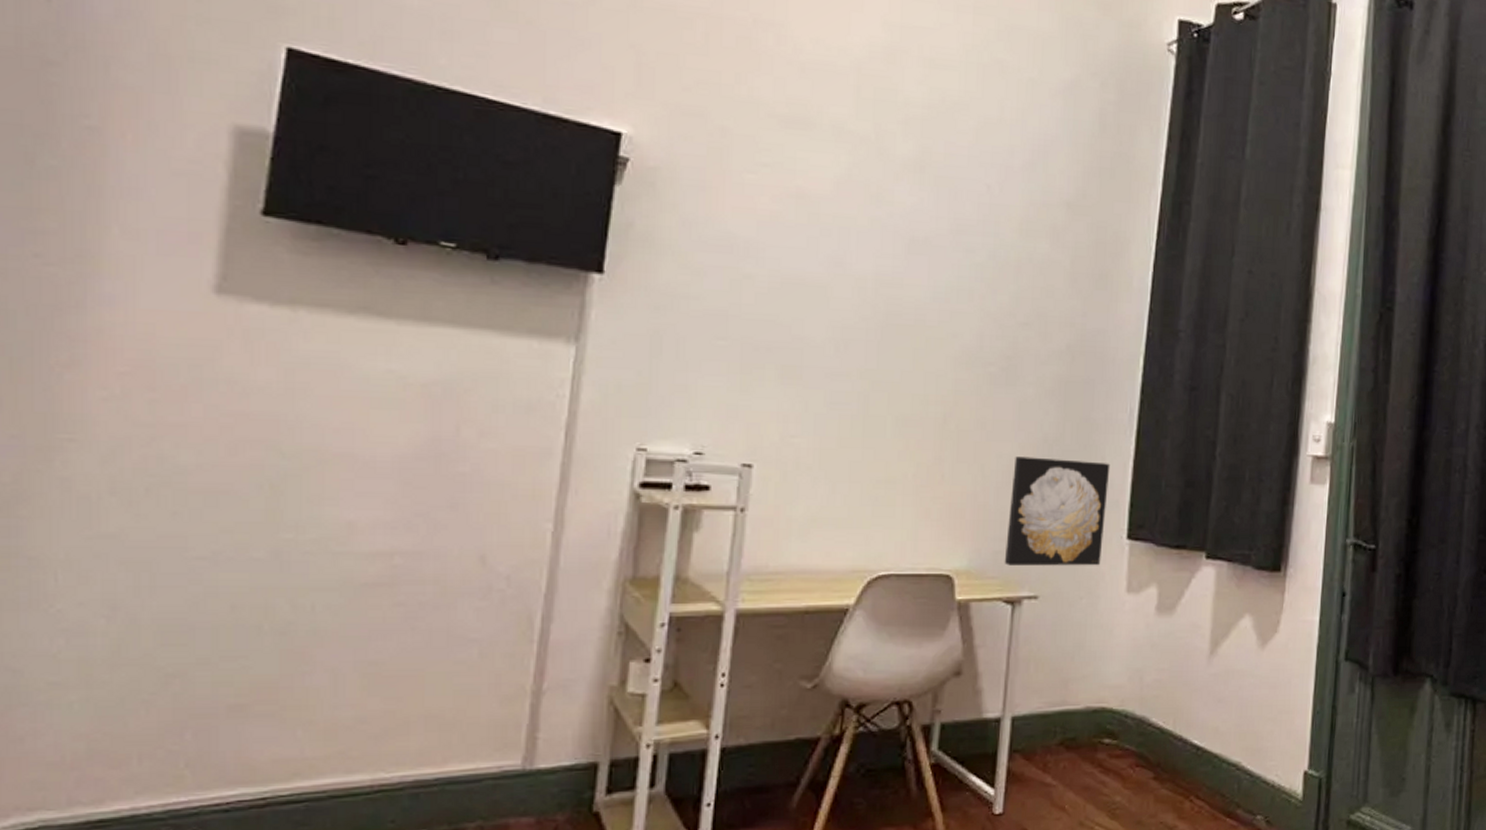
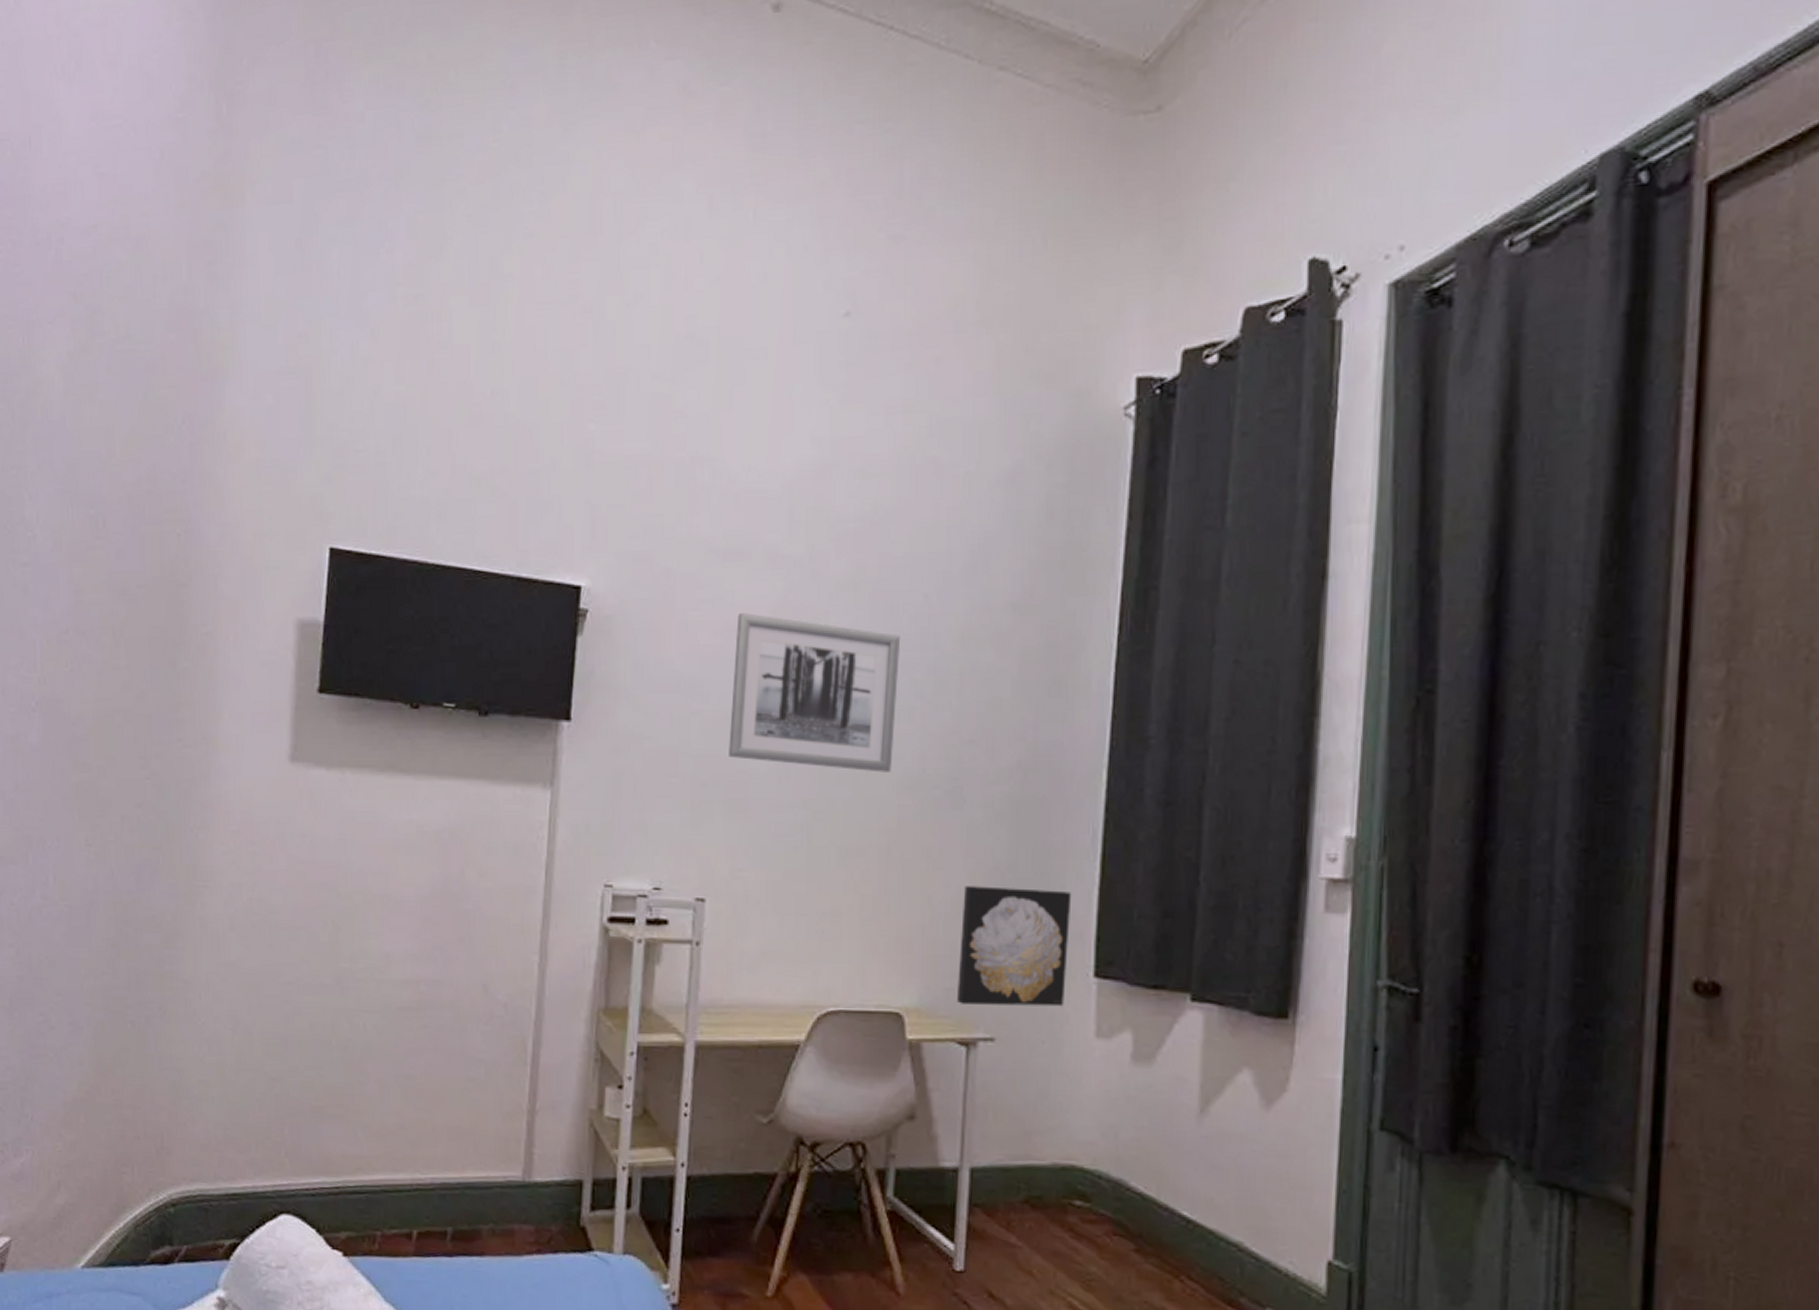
wall art: none [784,181,964,348] -> present [729,613,901,772]

